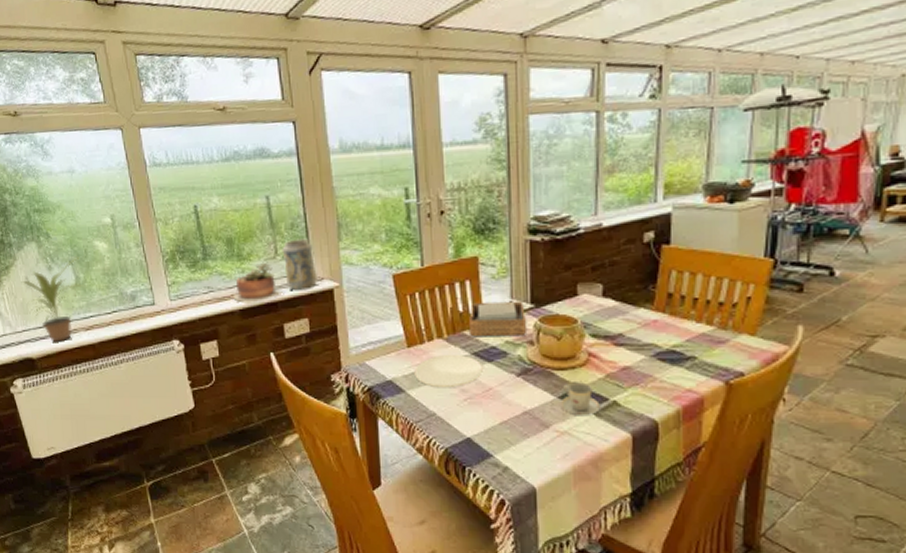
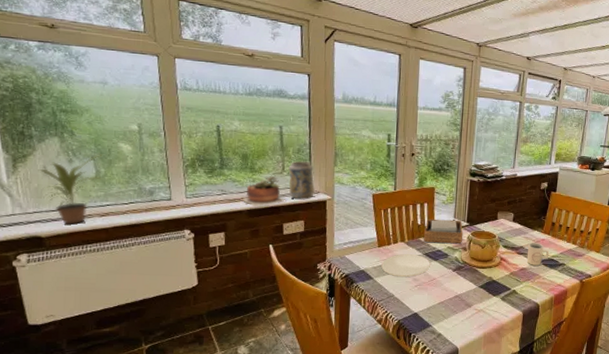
teacup: present [560,382,600,416] -> none [480,277,505,300]
mug: none [630,326,668,362] -> present [526,242,550,266]

